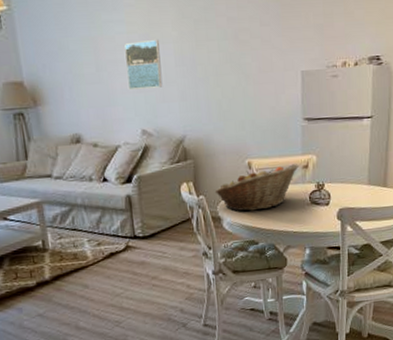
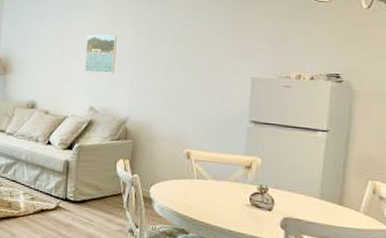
fruit basket: present [214,164,299,211] -> none [149,159,241,202]

